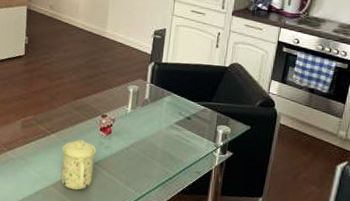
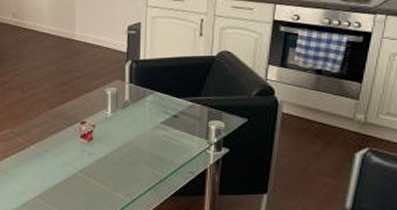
mug: present [61,139,96,191] -> none [44,149,79,200]

